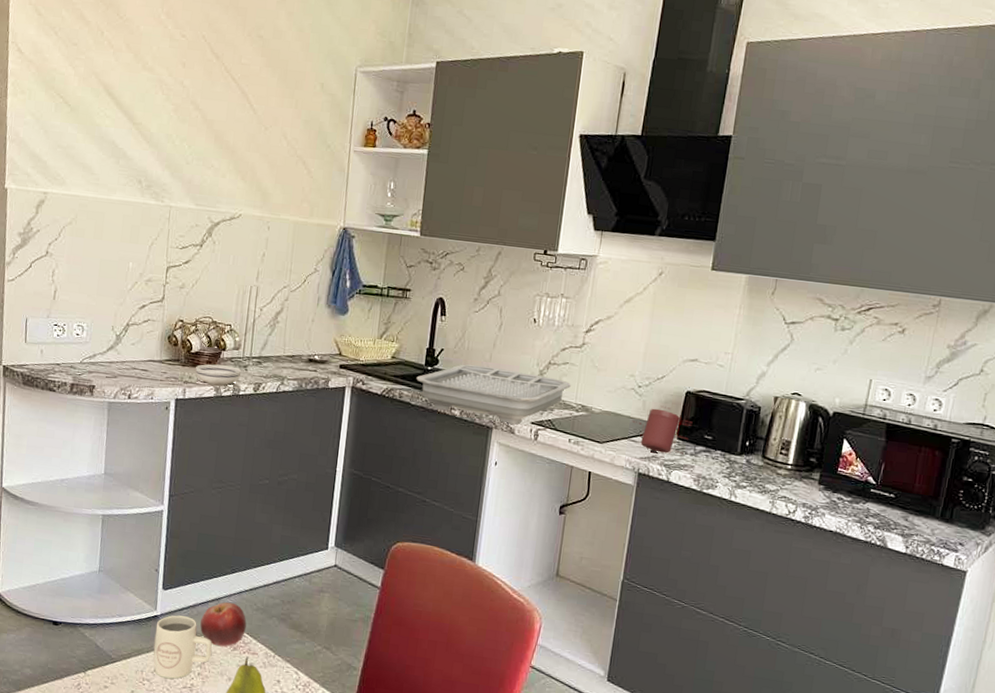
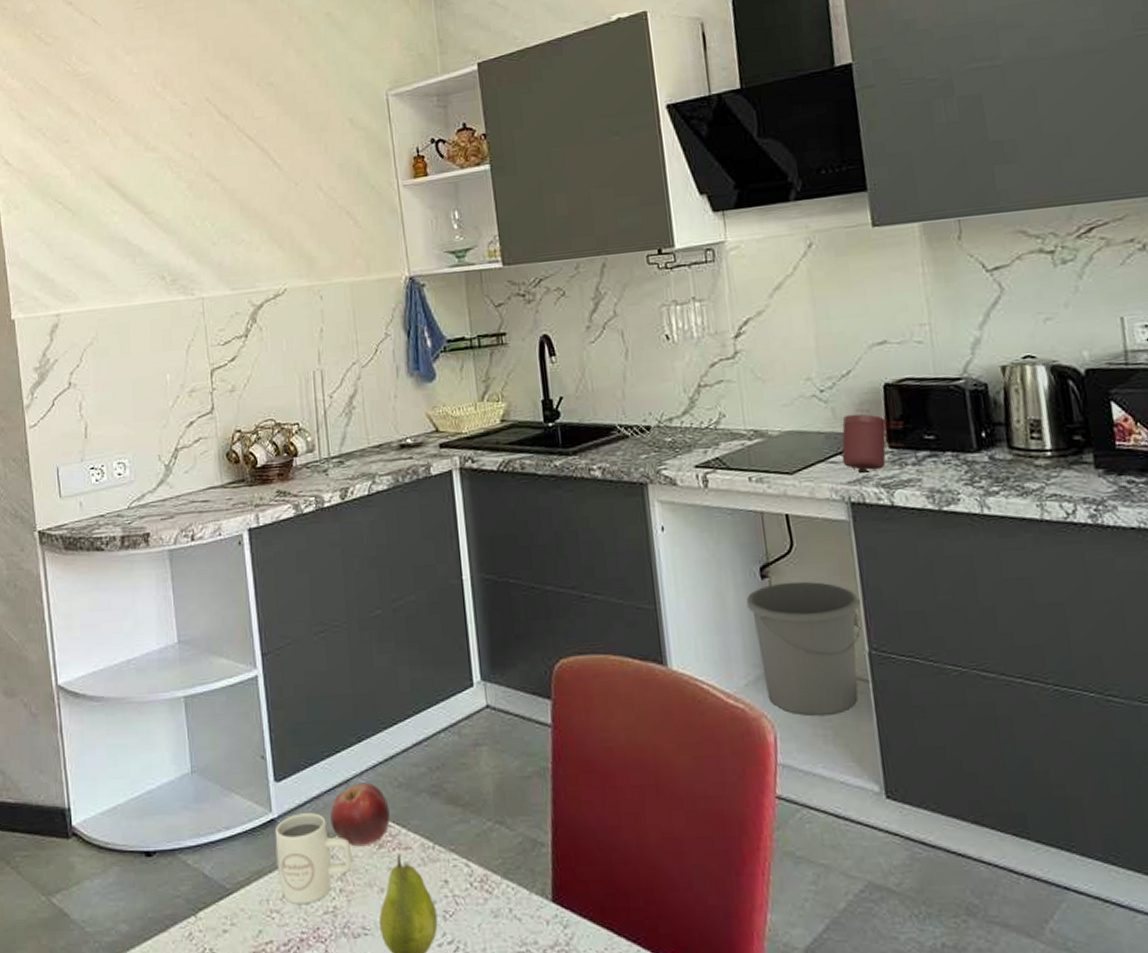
bowl: present [195,364,242,387] -> none [266,474,322,504]
dish rack: present [416,364,571,425] -> none [537,403,734,475]
bucket: none [542,520,625,619] -> present [746,581,861,716]

